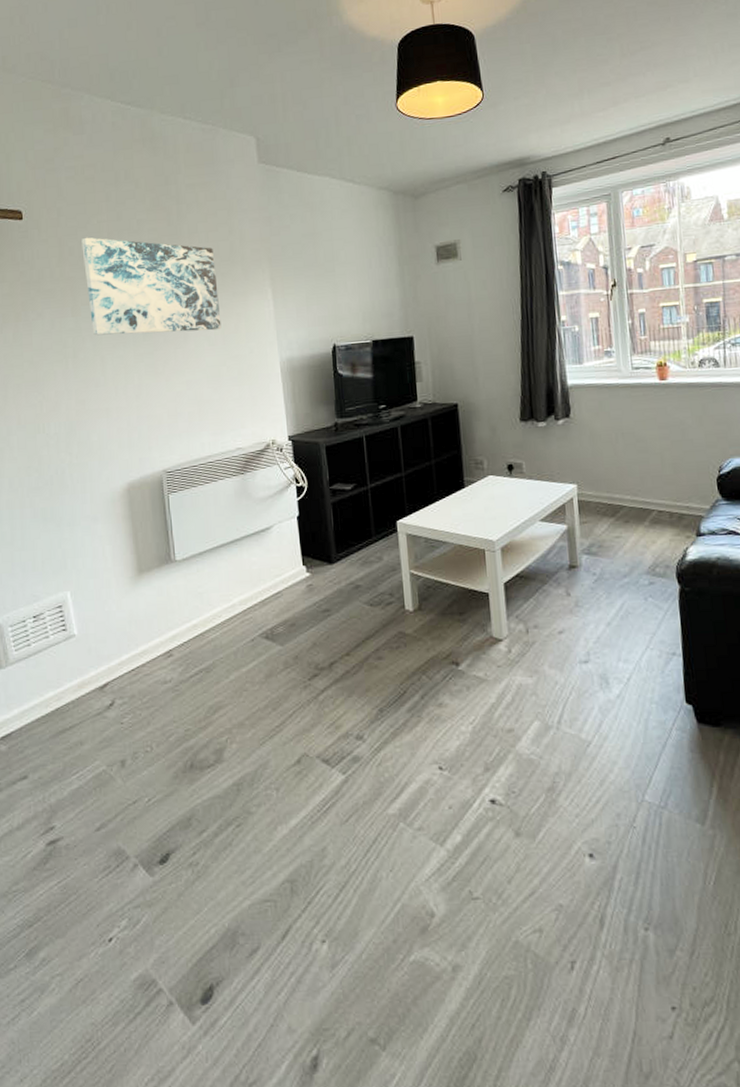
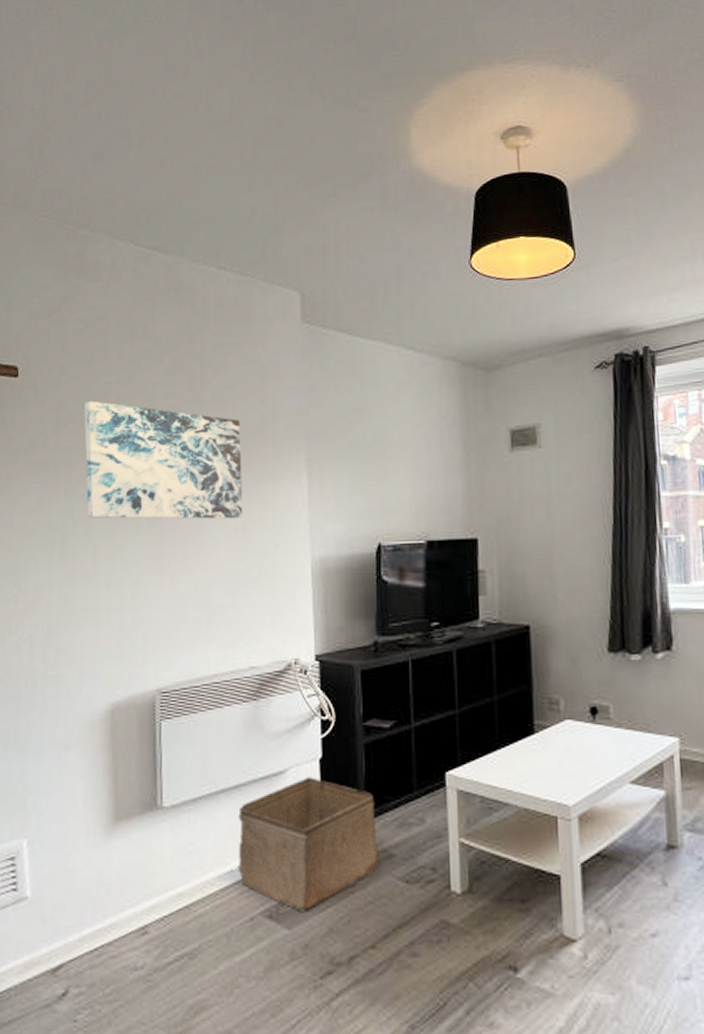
storage bin: none [236,531,348,632] -> present [238,777,378,911]

